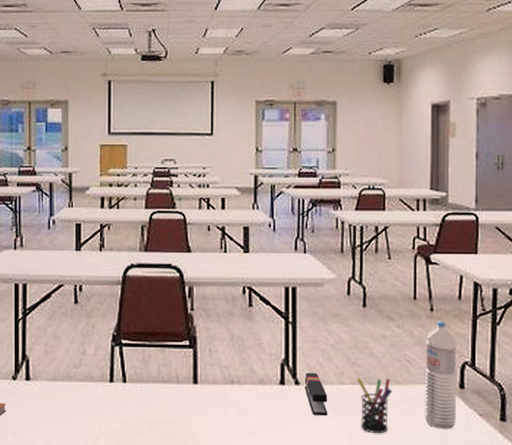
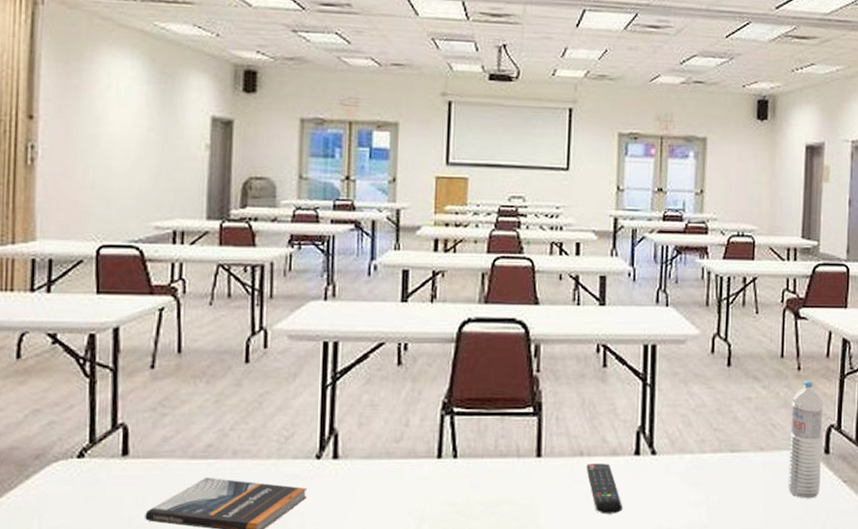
remote control: none [237,391,271,435] -> present [586,463,623,514]
stapler: present [304,373,328,416] -> none [661,441,687,489]
pen holder: present [357,377,392,434] -> none [718,444,755,507]

